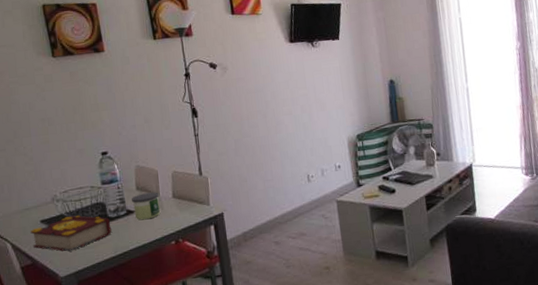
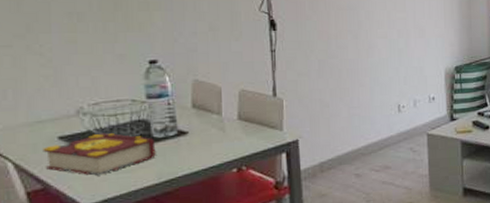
candle: present [132,192,161,220] -> none [185,111,222,143]

